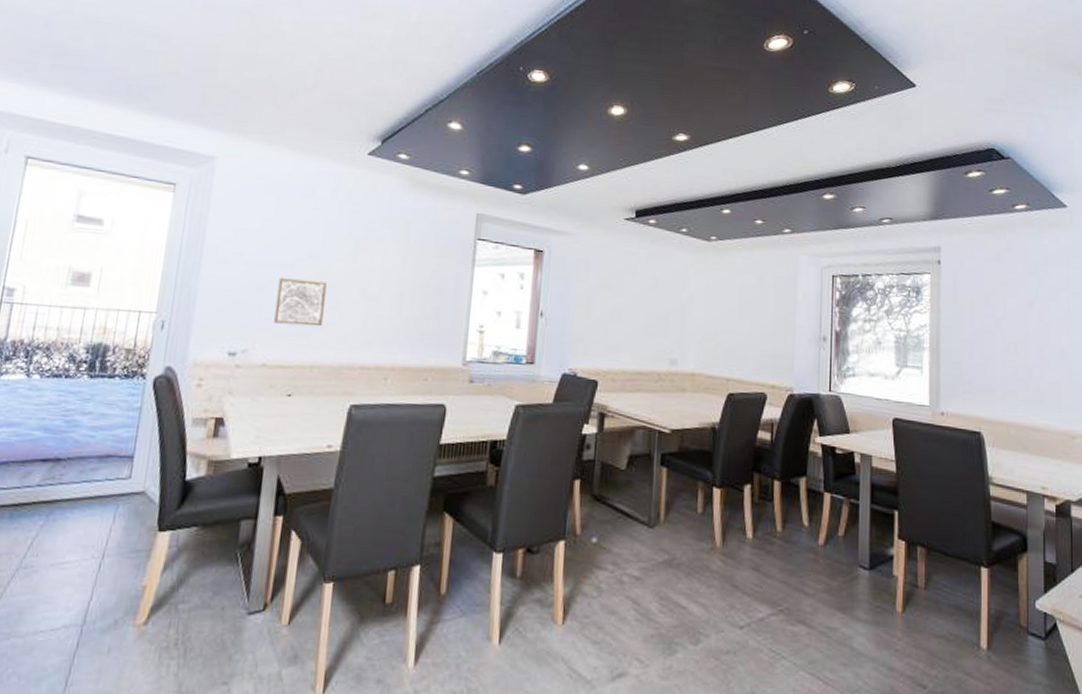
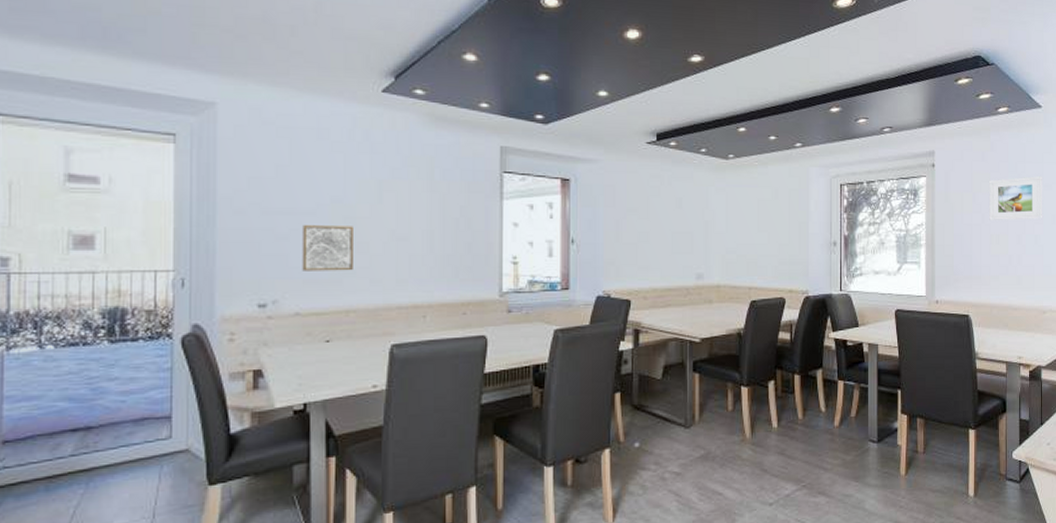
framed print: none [1005,281,1071,331] -> present [989,176,1043,220]

